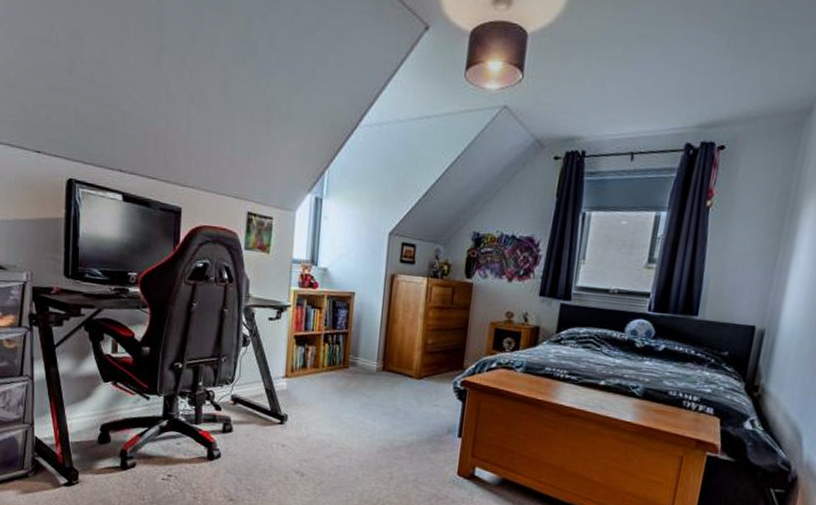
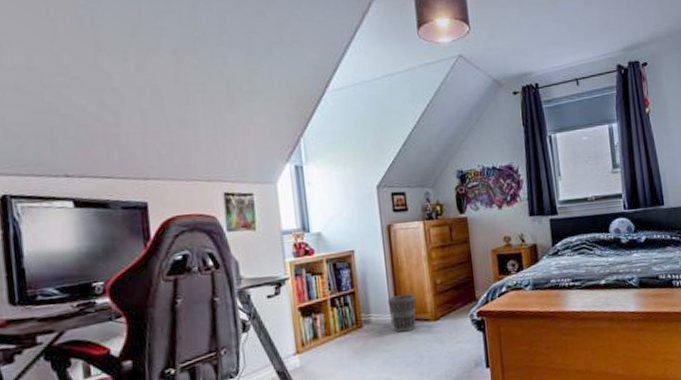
wastebasket: none [376,345,405,383] -> present [387,294,417,333]

